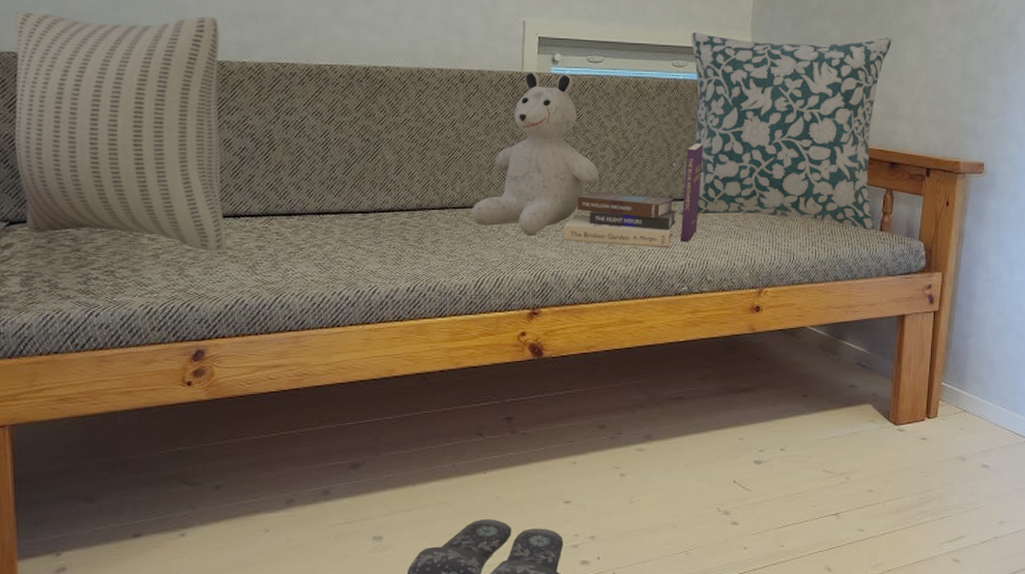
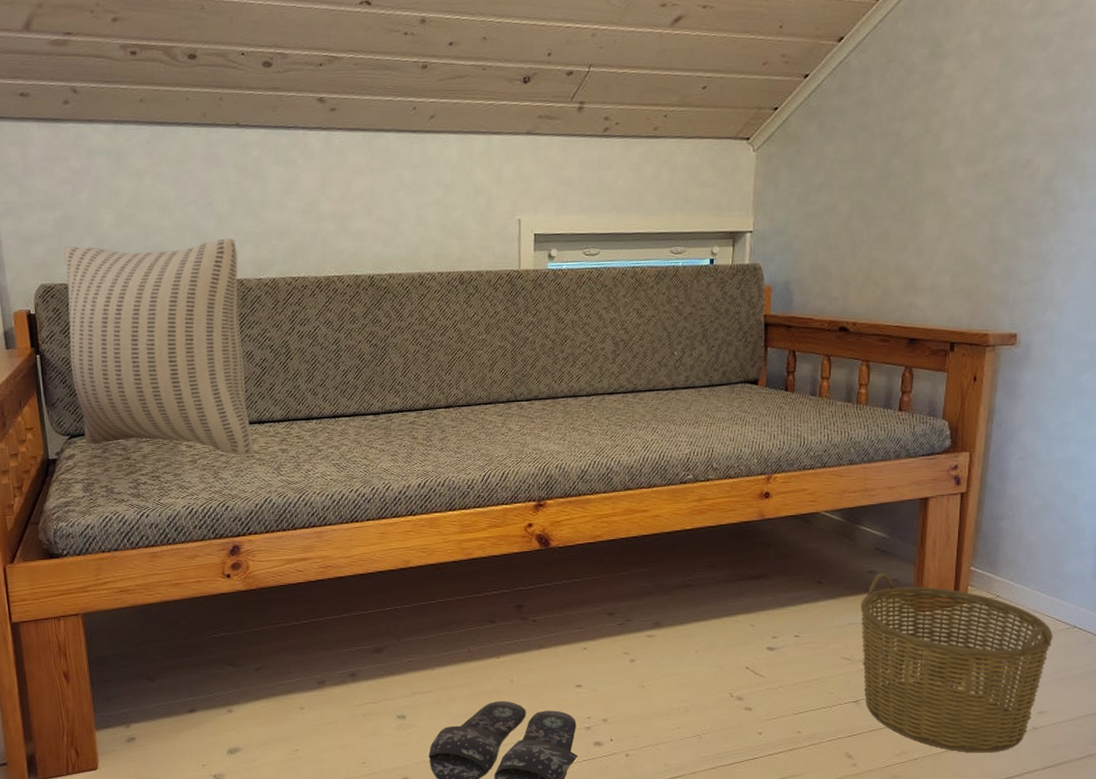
stuffed animal: present [472,71,598,236] -> none [476,268,599,430]
books: present [563,192,676,248] -> none [565,383,679,438]
pillow: present [679,32,892,230] -> none [682,206,909,411]
book: present [680,143,704,242] -> none [683,330,706,431]
basket: none [842,387,1012,563] -> present [860,573,1053,753]

